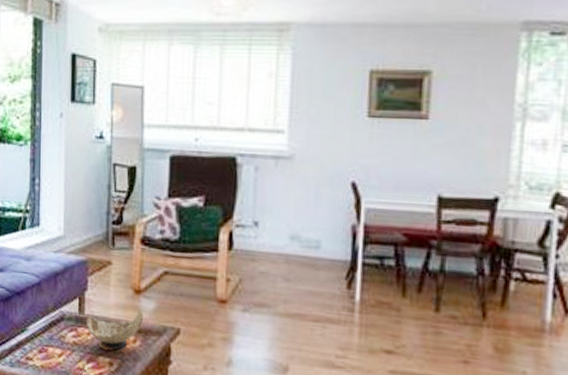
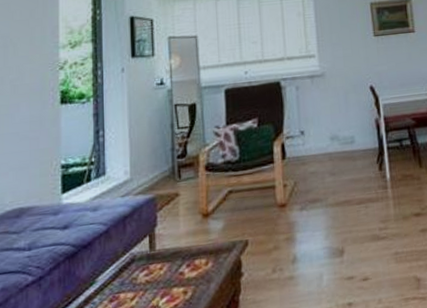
decorative bowl: present [86,310,144,351] -> none [158,232,214,280]

